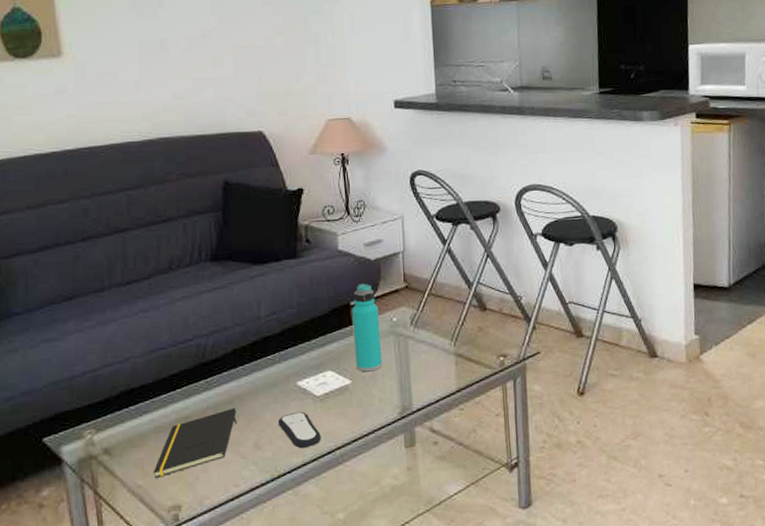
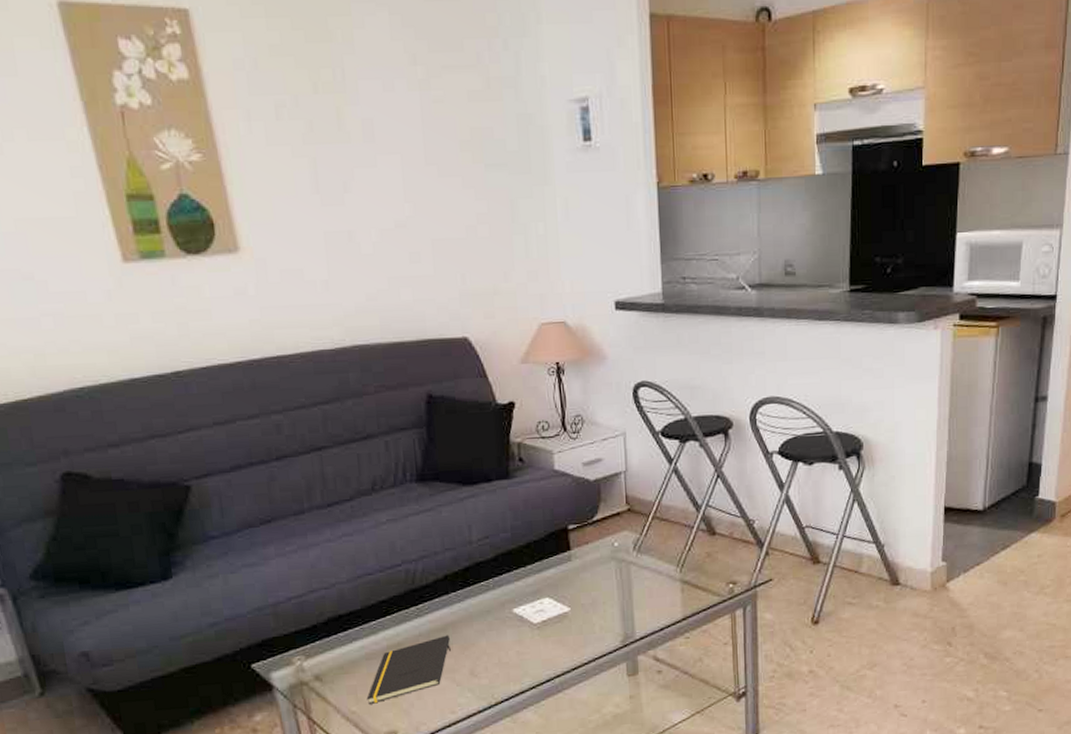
remote control: present [278,411,321,449] -> none [494,639,539,677]
water bottle: present [352,283,383,372] -> none [570,505,604,599]

